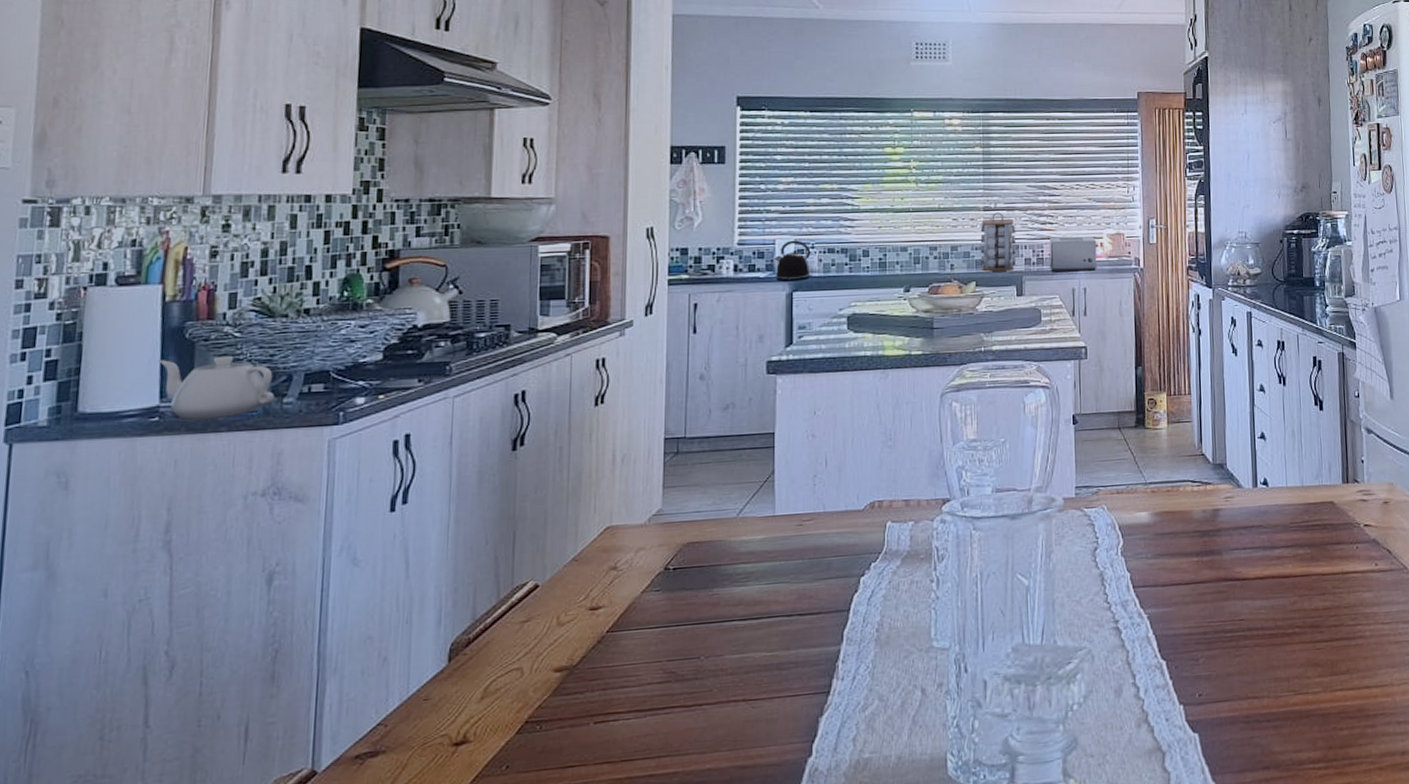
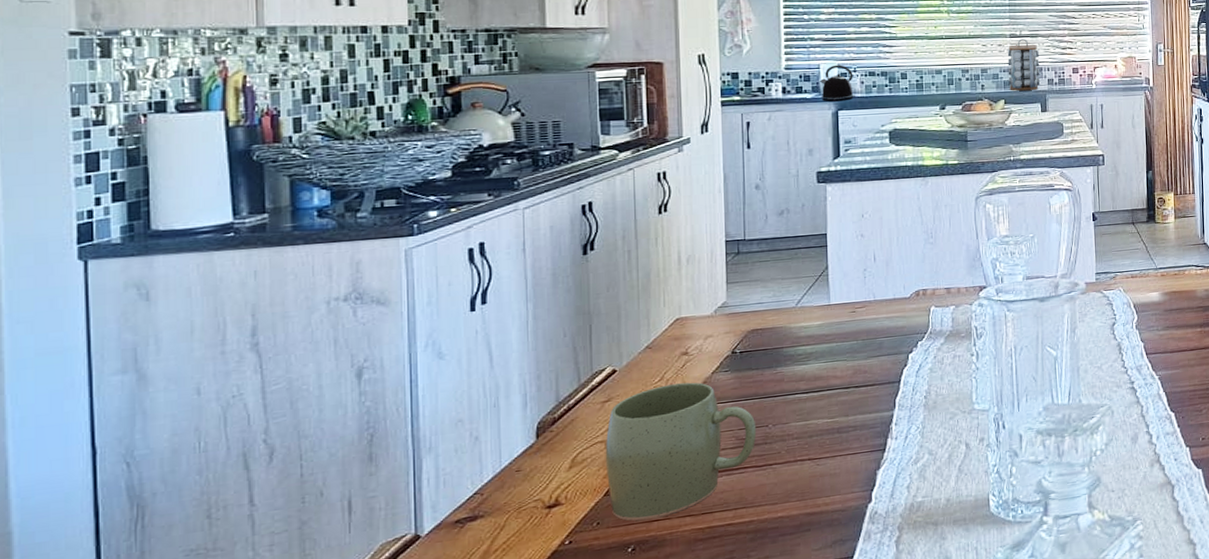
teapot: present [158,355,275,421] -> none [228,175,348,235]
mug: none [519,602,687,767] -> present [605,382,757,521]
toaster: present [1049,235,1098,273] -> none [1069,59,1113,91]

